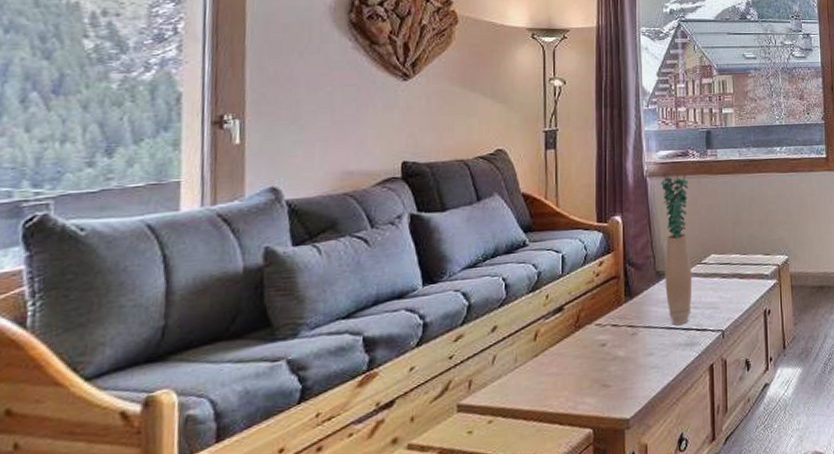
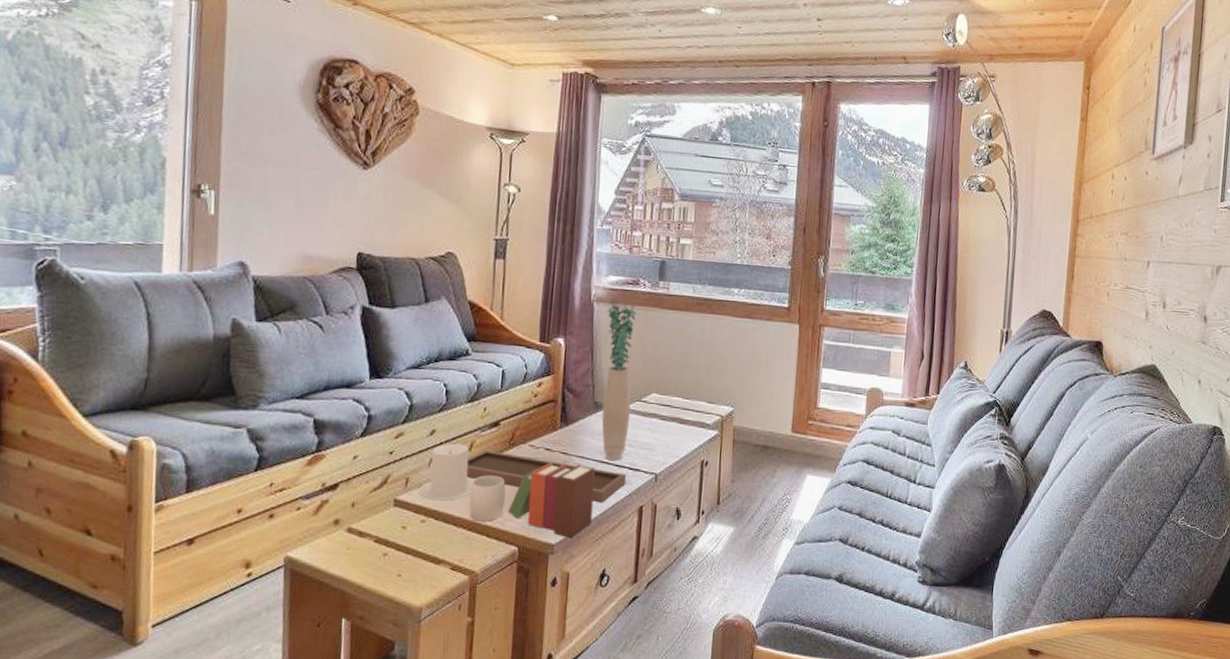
candle: none [483,335,540,399] -> present [418,443,473,501]
tray: none [532,330,695,369] -> present [466,450,627,503]
mug: none [537,360,575,411] -> present [468,475,506,522]
books: none [579,334,665,410] -> present [508,462,595,538]

